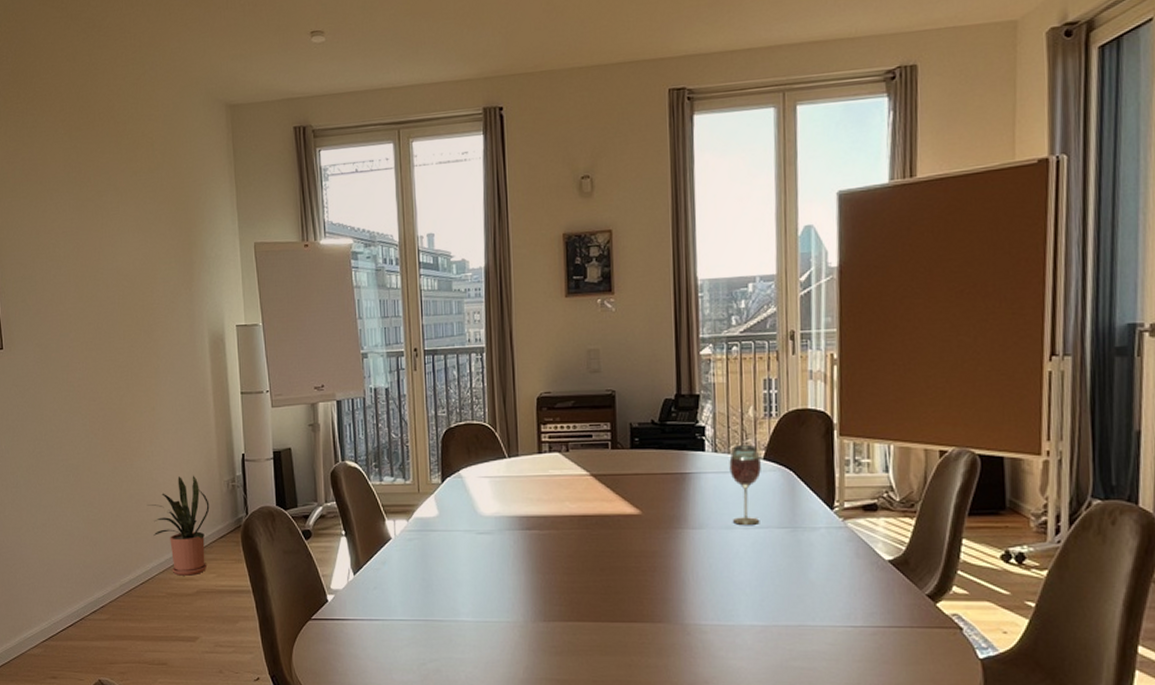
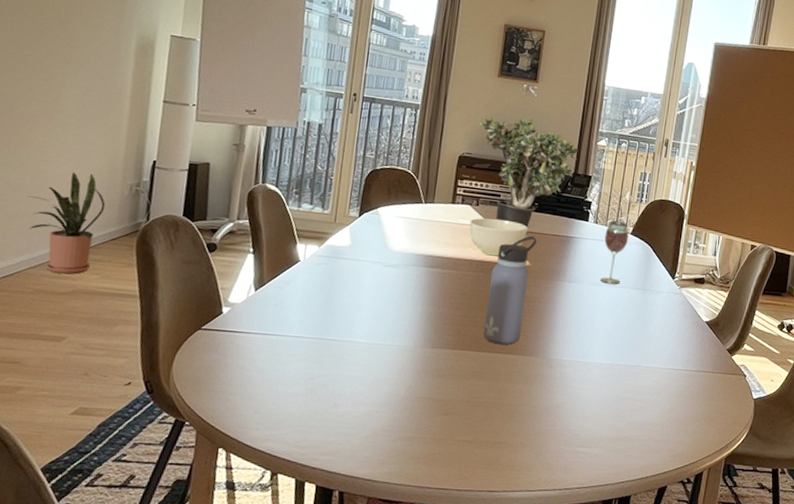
potted plant: none [553,337,678,470] -> present [479,116,579,228]
bowl: none [562,463,632,508] -> present [469,218,529,257]
water bottle: none [597,478,645,612] -> present [483,236,537,345]

